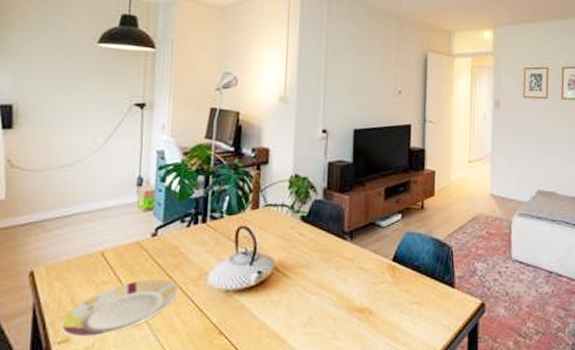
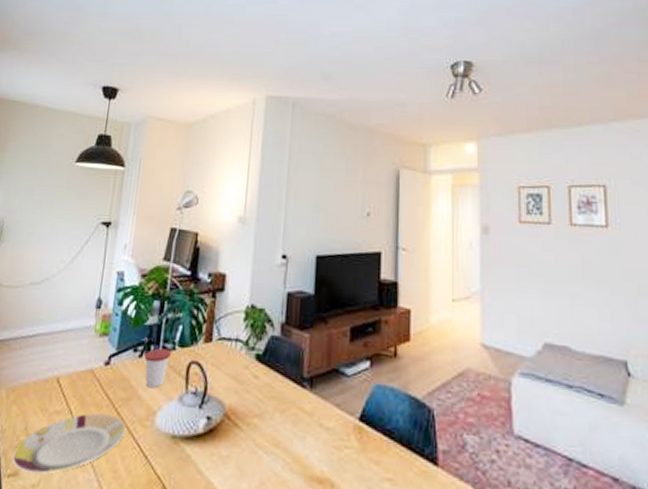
cup: none [192,215,219,253] -> present [144,345,171,389]

